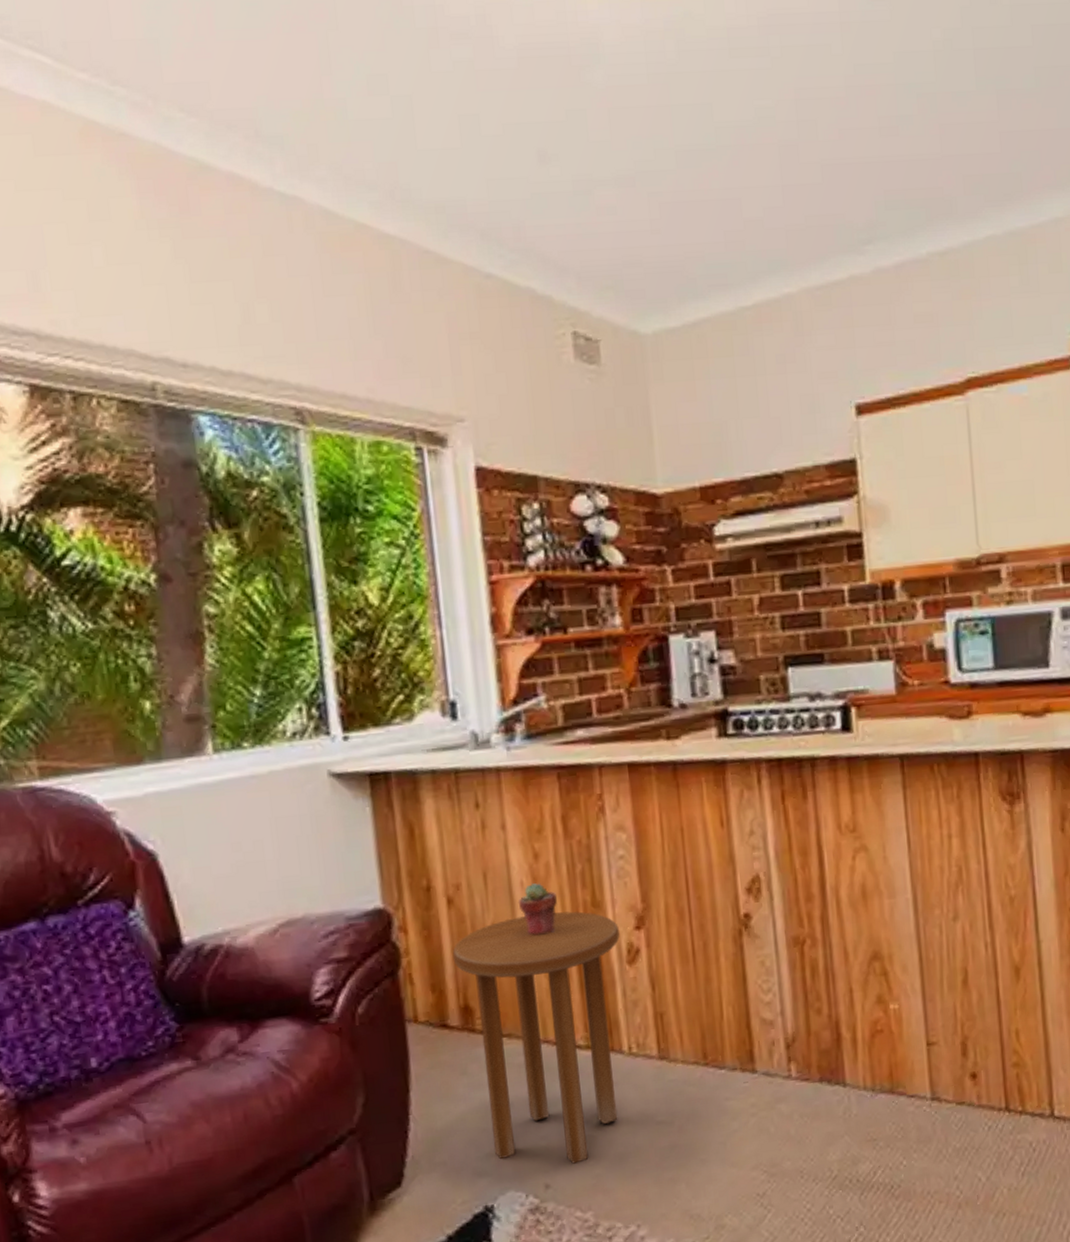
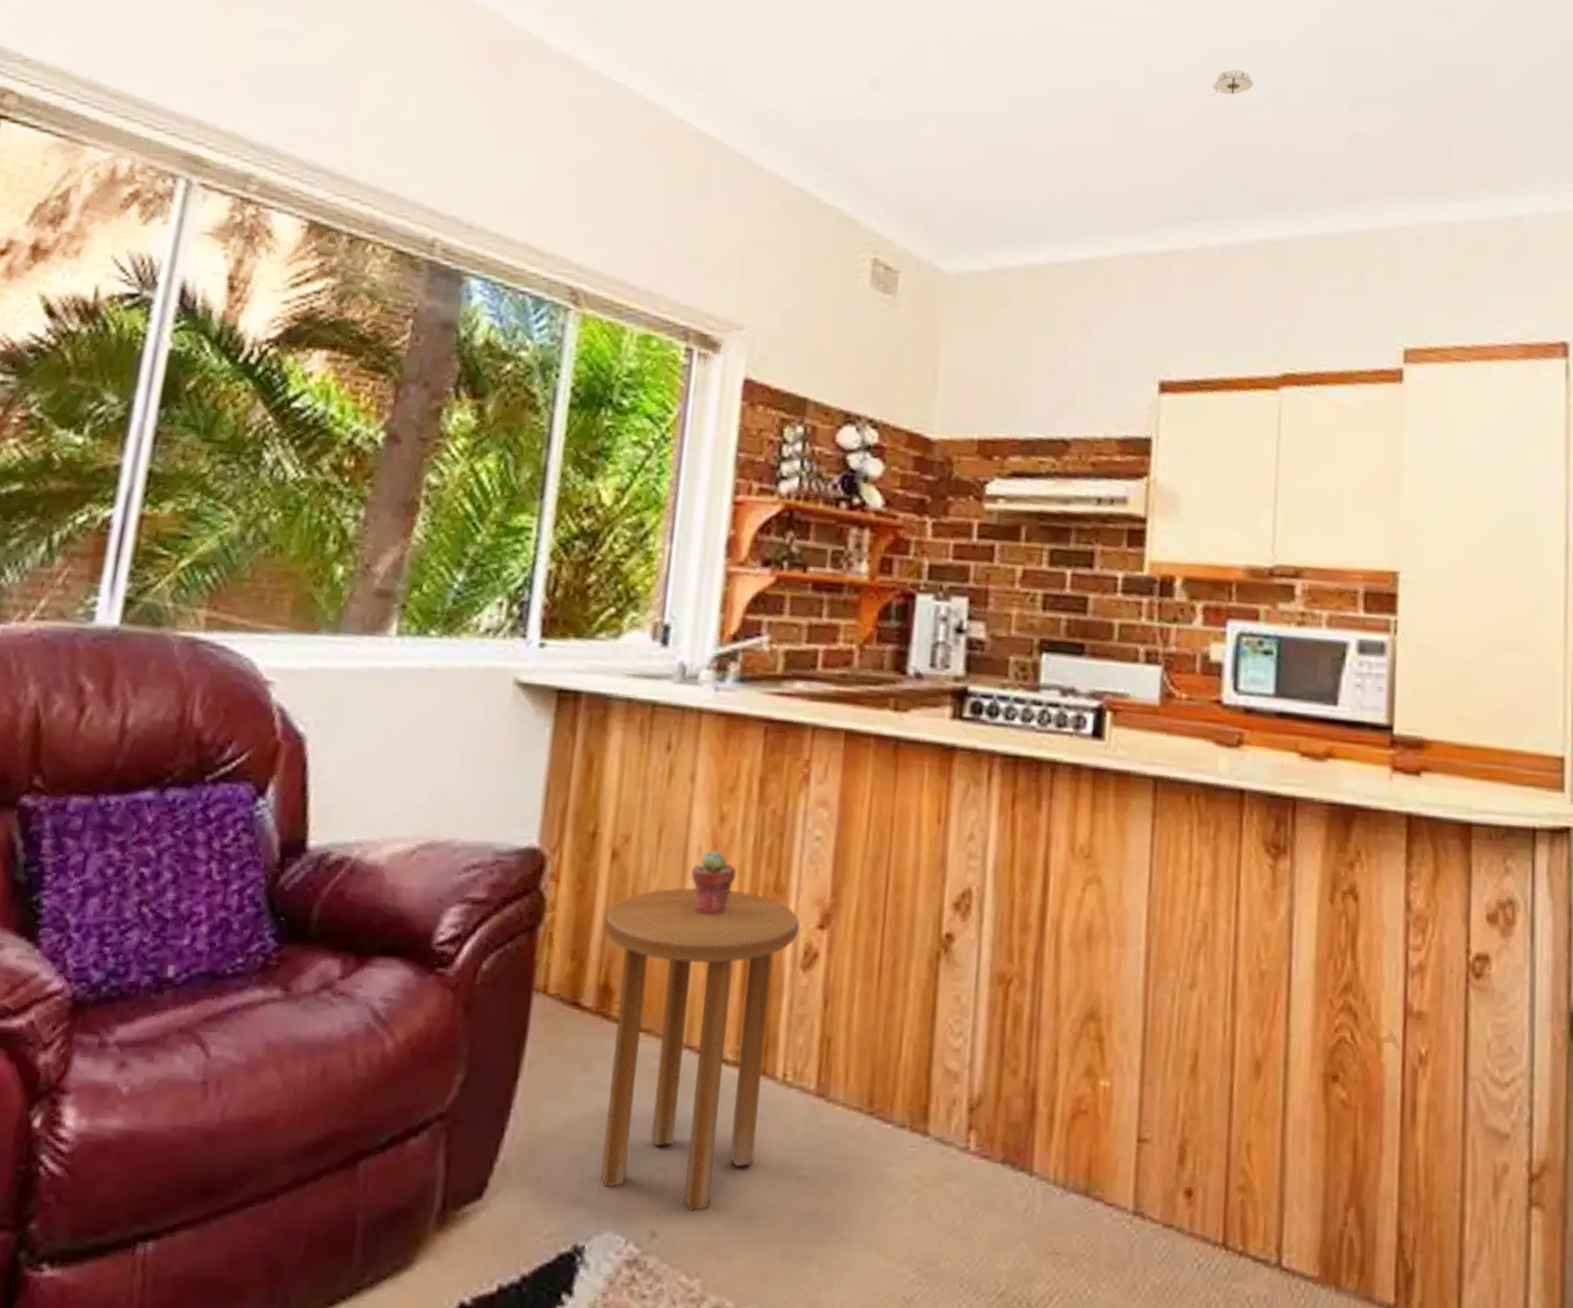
smoke detector: none [865,84,904,115] -> present [1211,69,1254,96]

